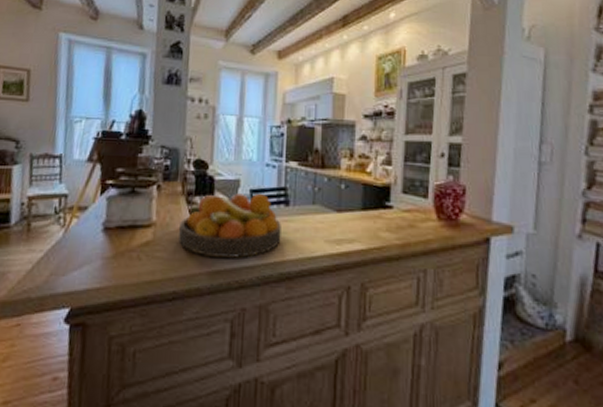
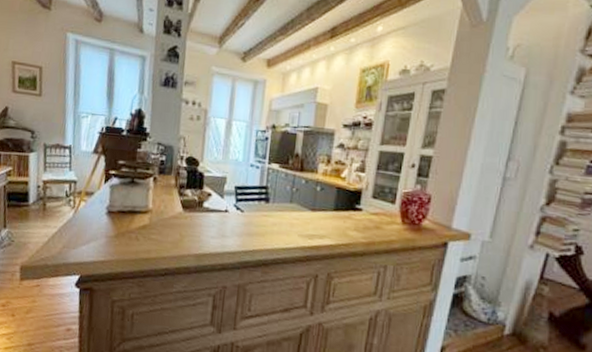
fruit bowl: present [178,193,281,259] -> none [171,189,261,245]

